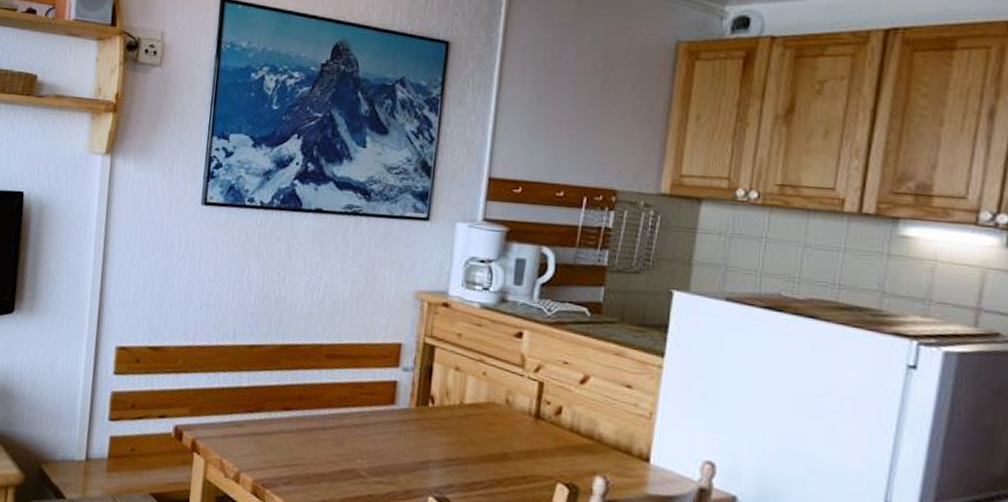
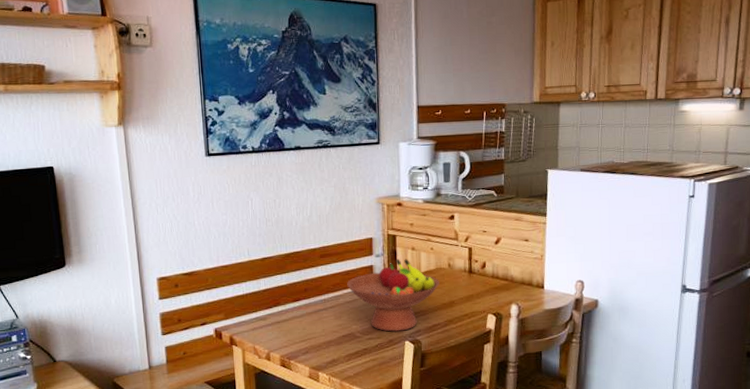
fruit bowl: none [358,377,490,482] -> present [347,258,439,332]

